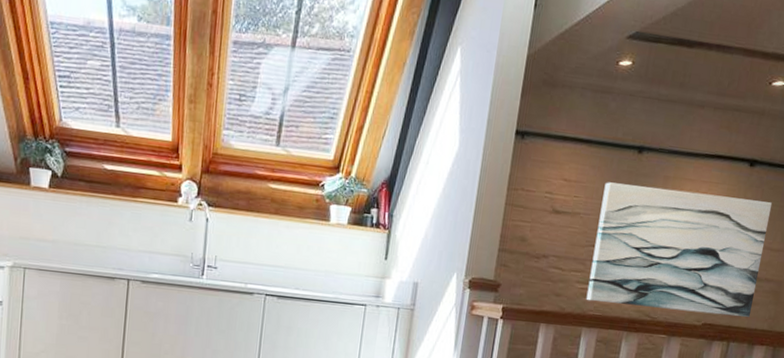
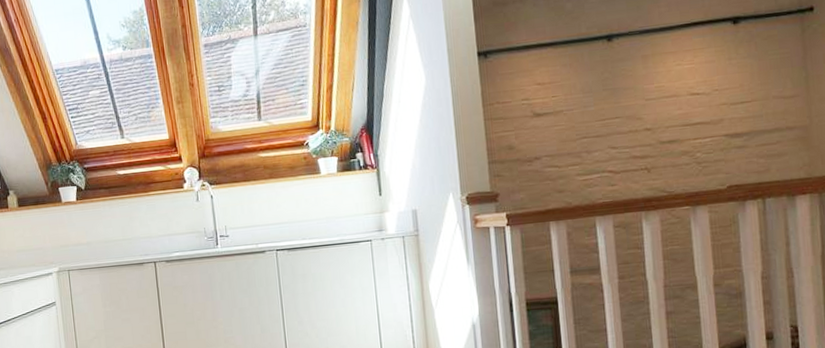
wall art: present [586,182,773,318] -> none [581,52,781,191]

